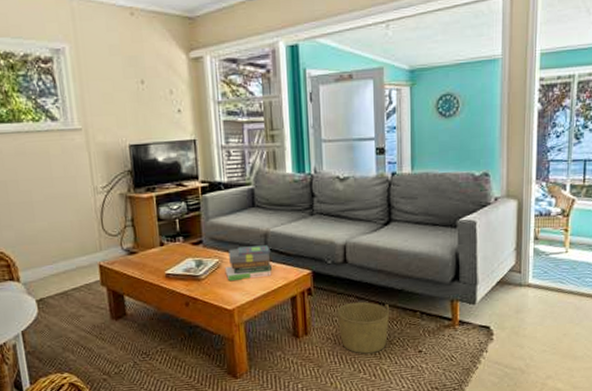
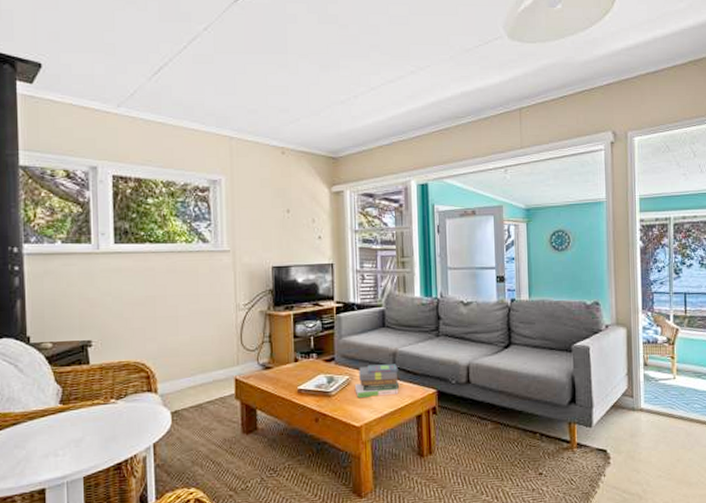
basket: present [336,301,390,354] -> none [460,422,511,475]

